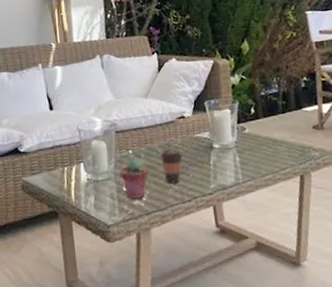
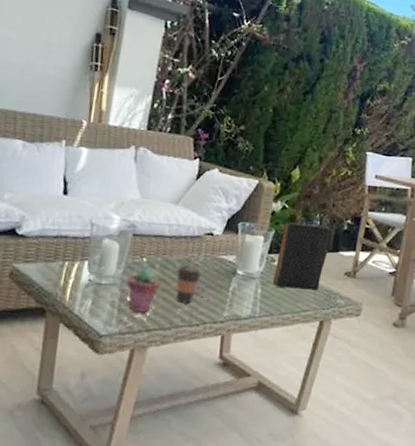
book: none [246,87,293,152] -> present [272,222,332,291]

